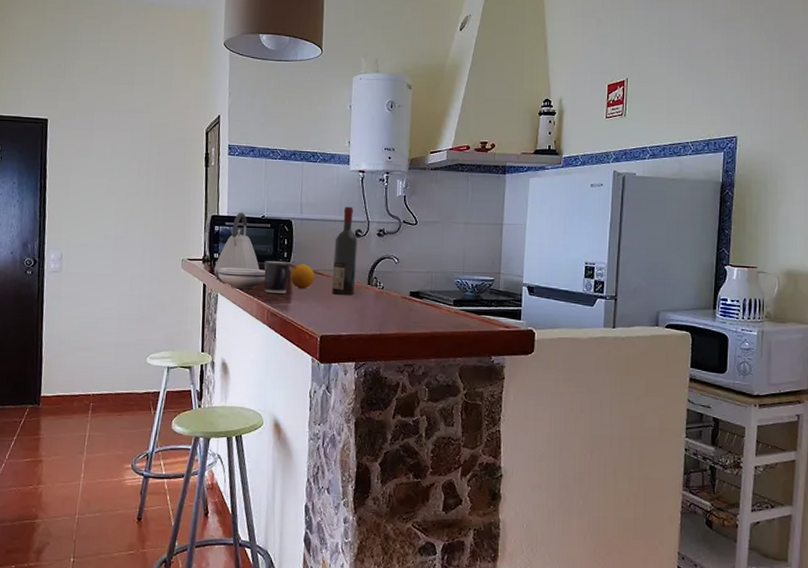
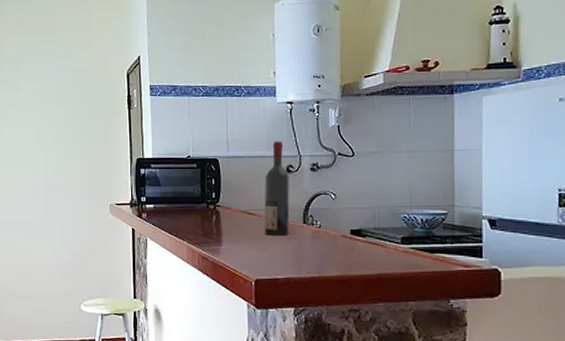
kettle: present [214,212,260,282] -> none [142,153,188,226]
bowl: present [217,267,265,289] -> none [145,210,194,233]
mug: present [264,261,291,294] -> none [193,203,220,236]
fruit: present [290,264,315,289] -> none [220,204,246,231]

